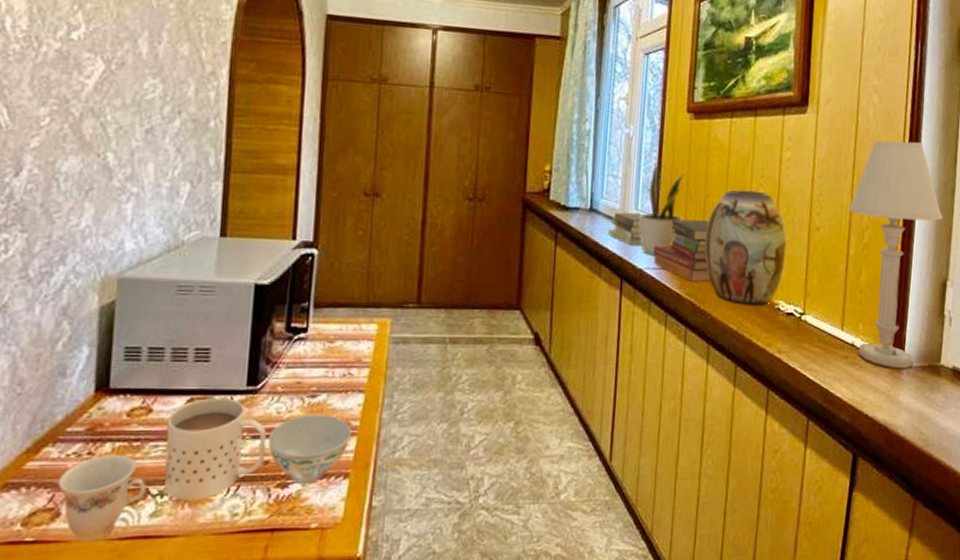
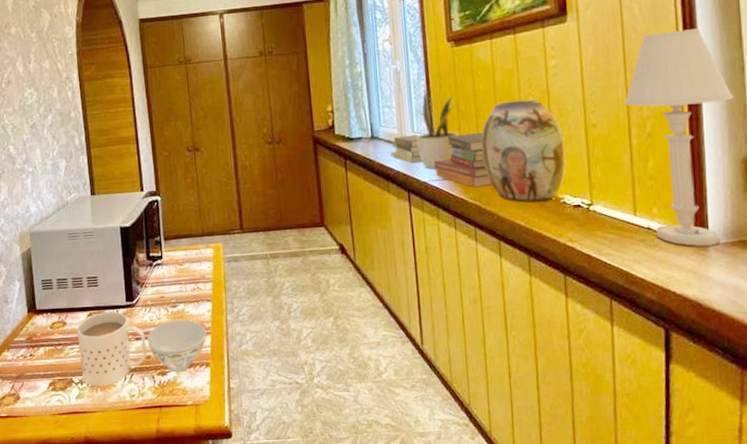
teacup: present [57,453,146,542] -> none [14,355,71,416]

